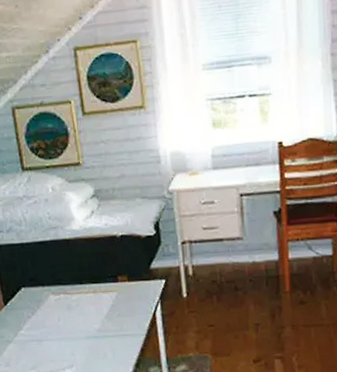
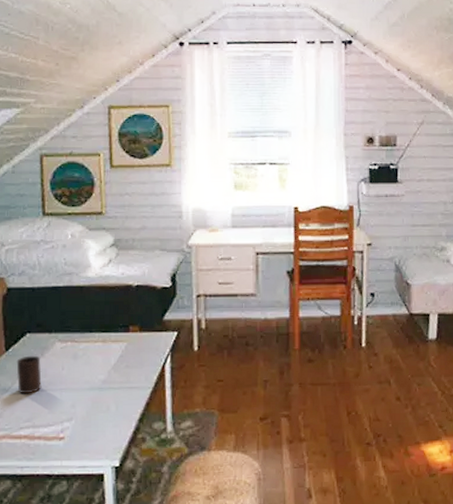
cup: none [15,308,42,345] -> present [16,355,42,394]

